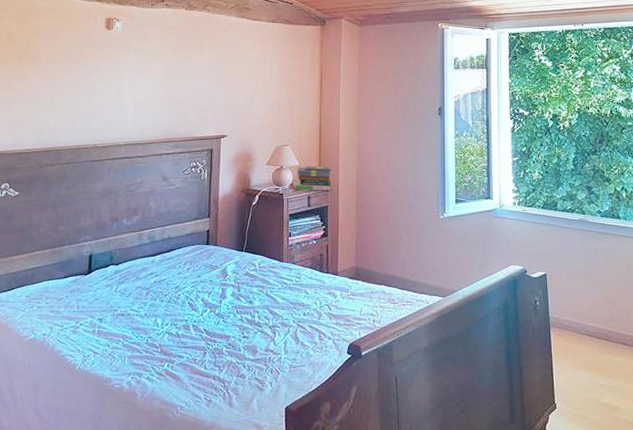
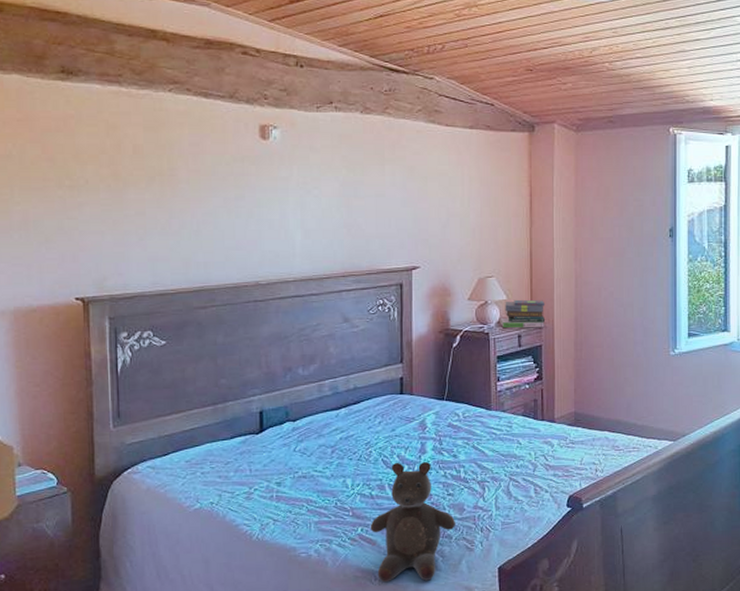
stuffed bear: none [175,305,250,417] -> present [370,461,456,583]

